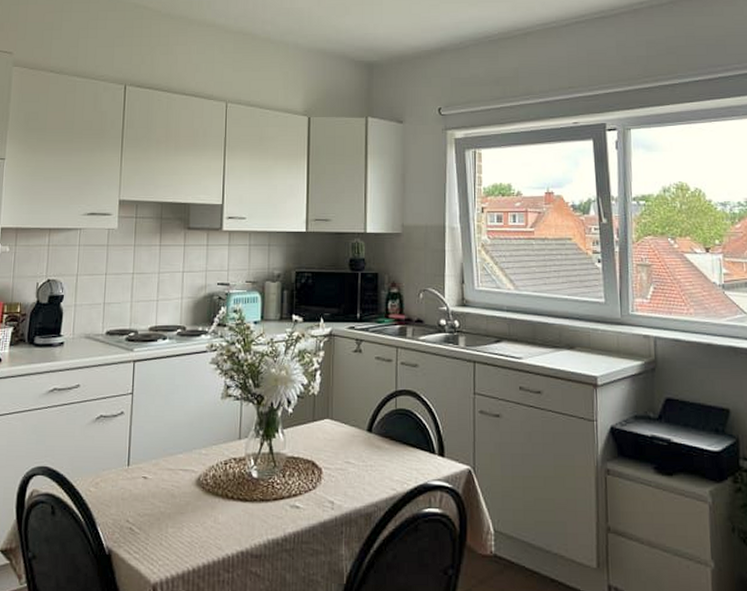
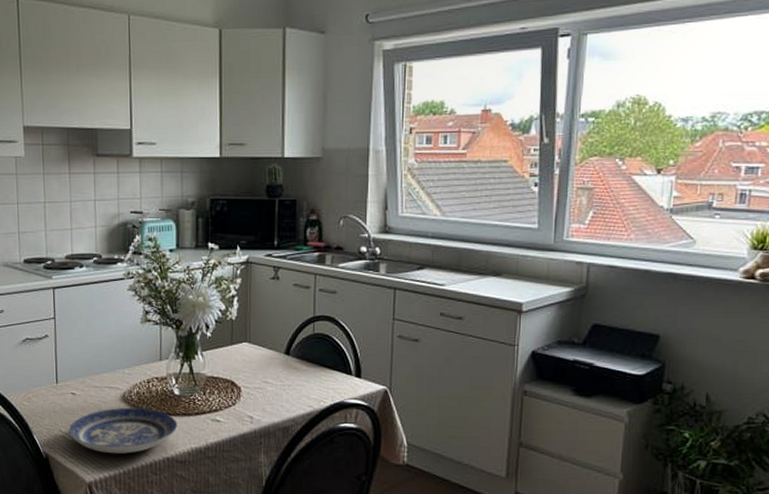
plate: none [136,492,254,548] -> present [68,407,178,454]

